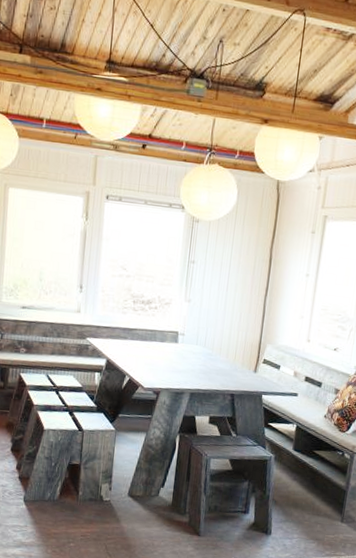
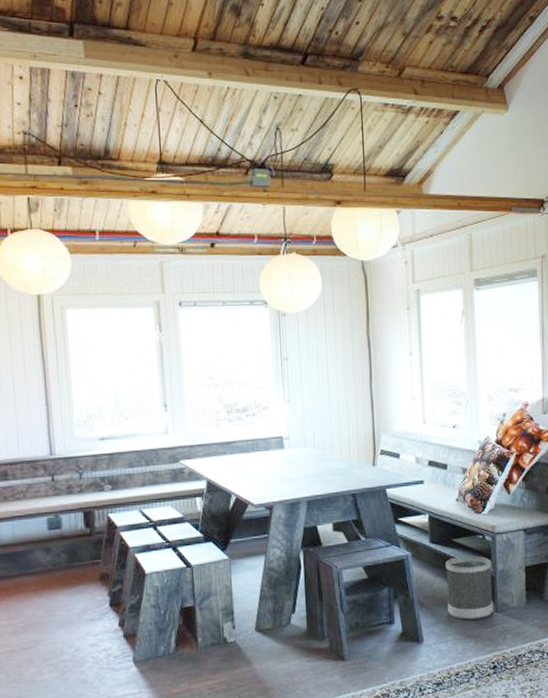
wastebasket: none [298,467,346,525] -> present [446,556,493,620]

